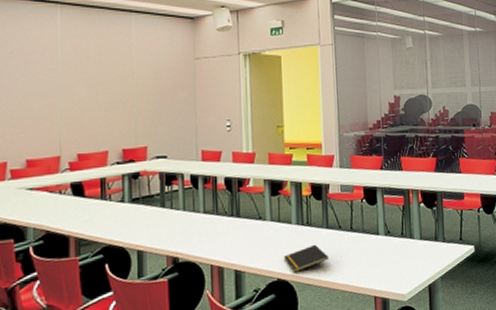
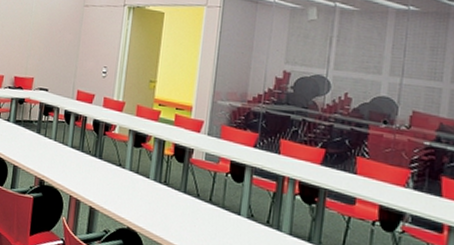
notepad: present [283,244,329,272] -> none [136,204,182,227]

